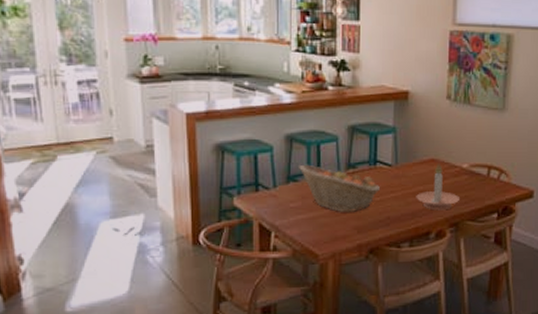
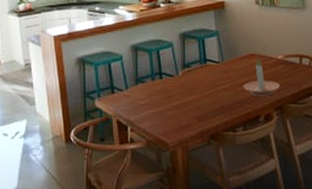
fruit basket: present [299,164,381,213] -> none [144,67,213,106]

